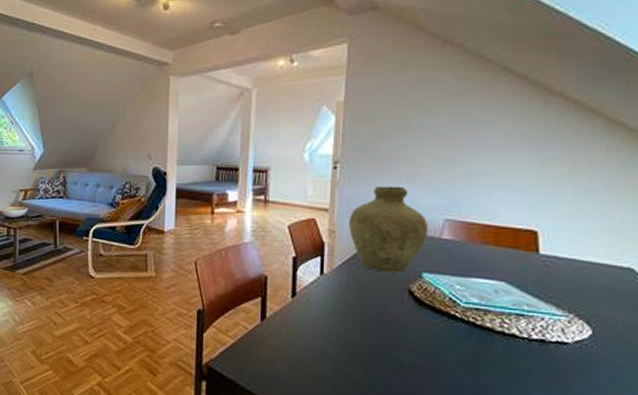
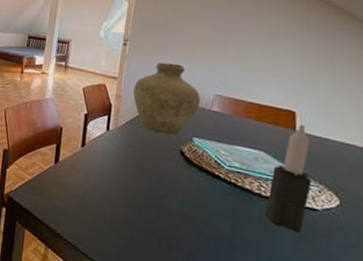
candle: none [510,245,560,372] -> present [265,124,312,233]

